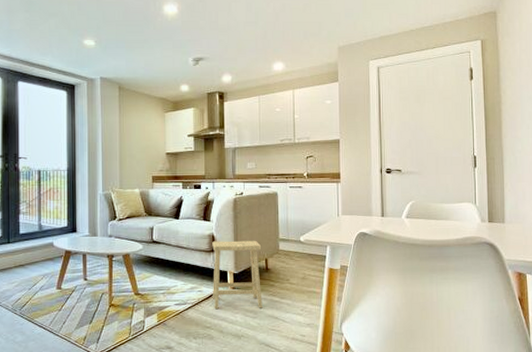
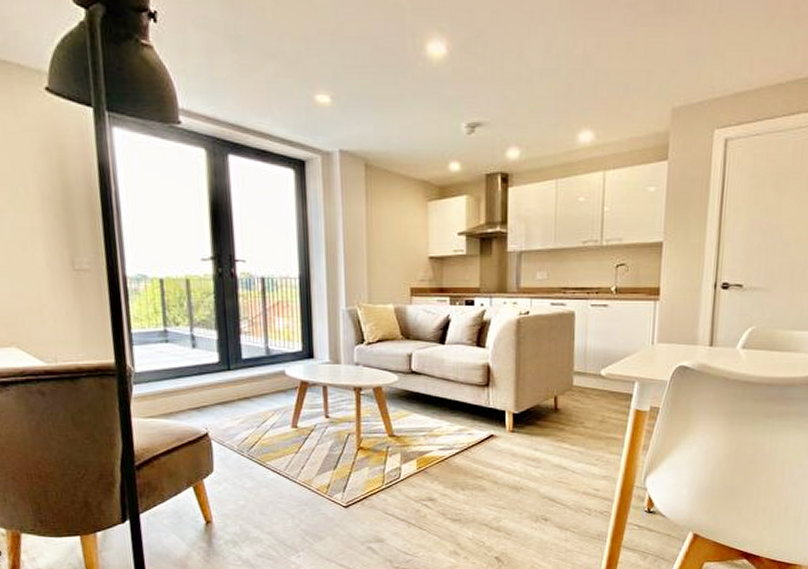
footstool: present [212,240,263,310] -> none [486,373,551,457]

